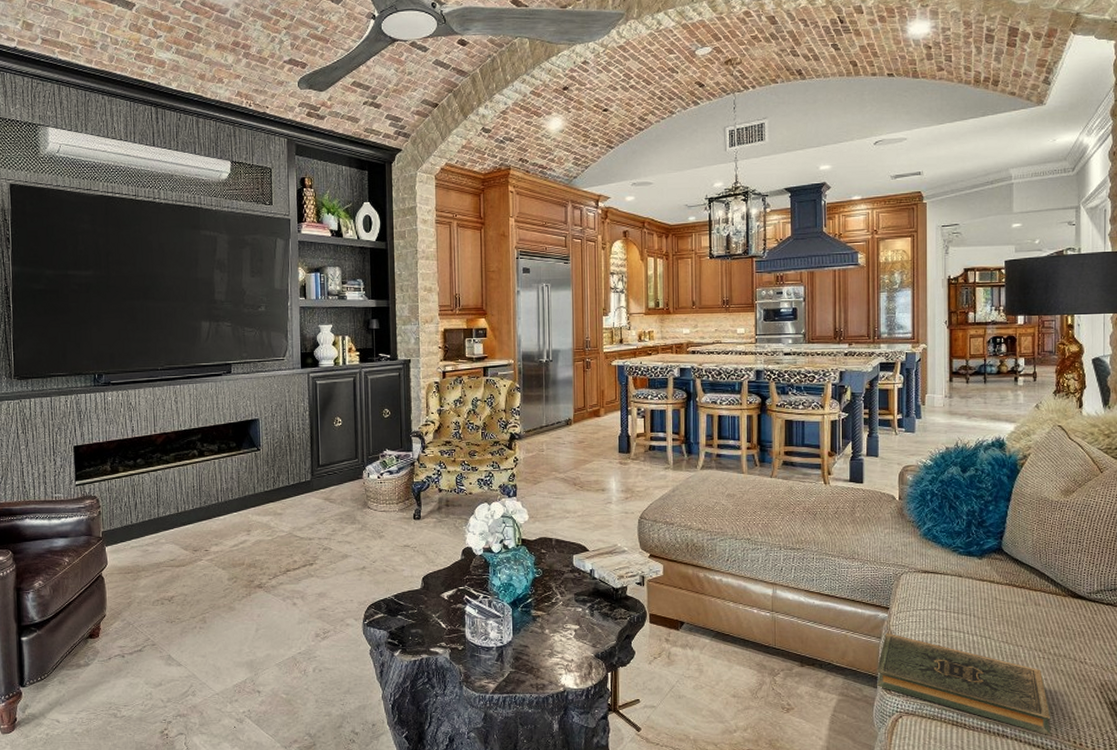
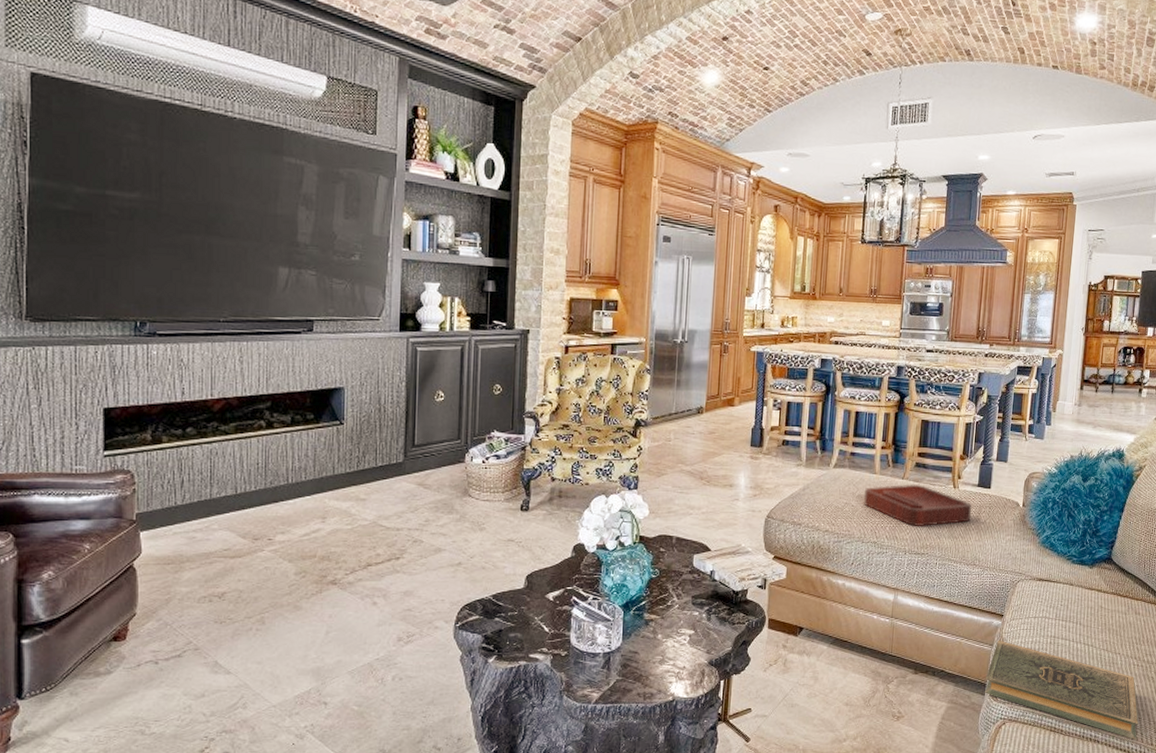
decorative tray: none [734,482,846,523] -> present [864,484,972,527]

